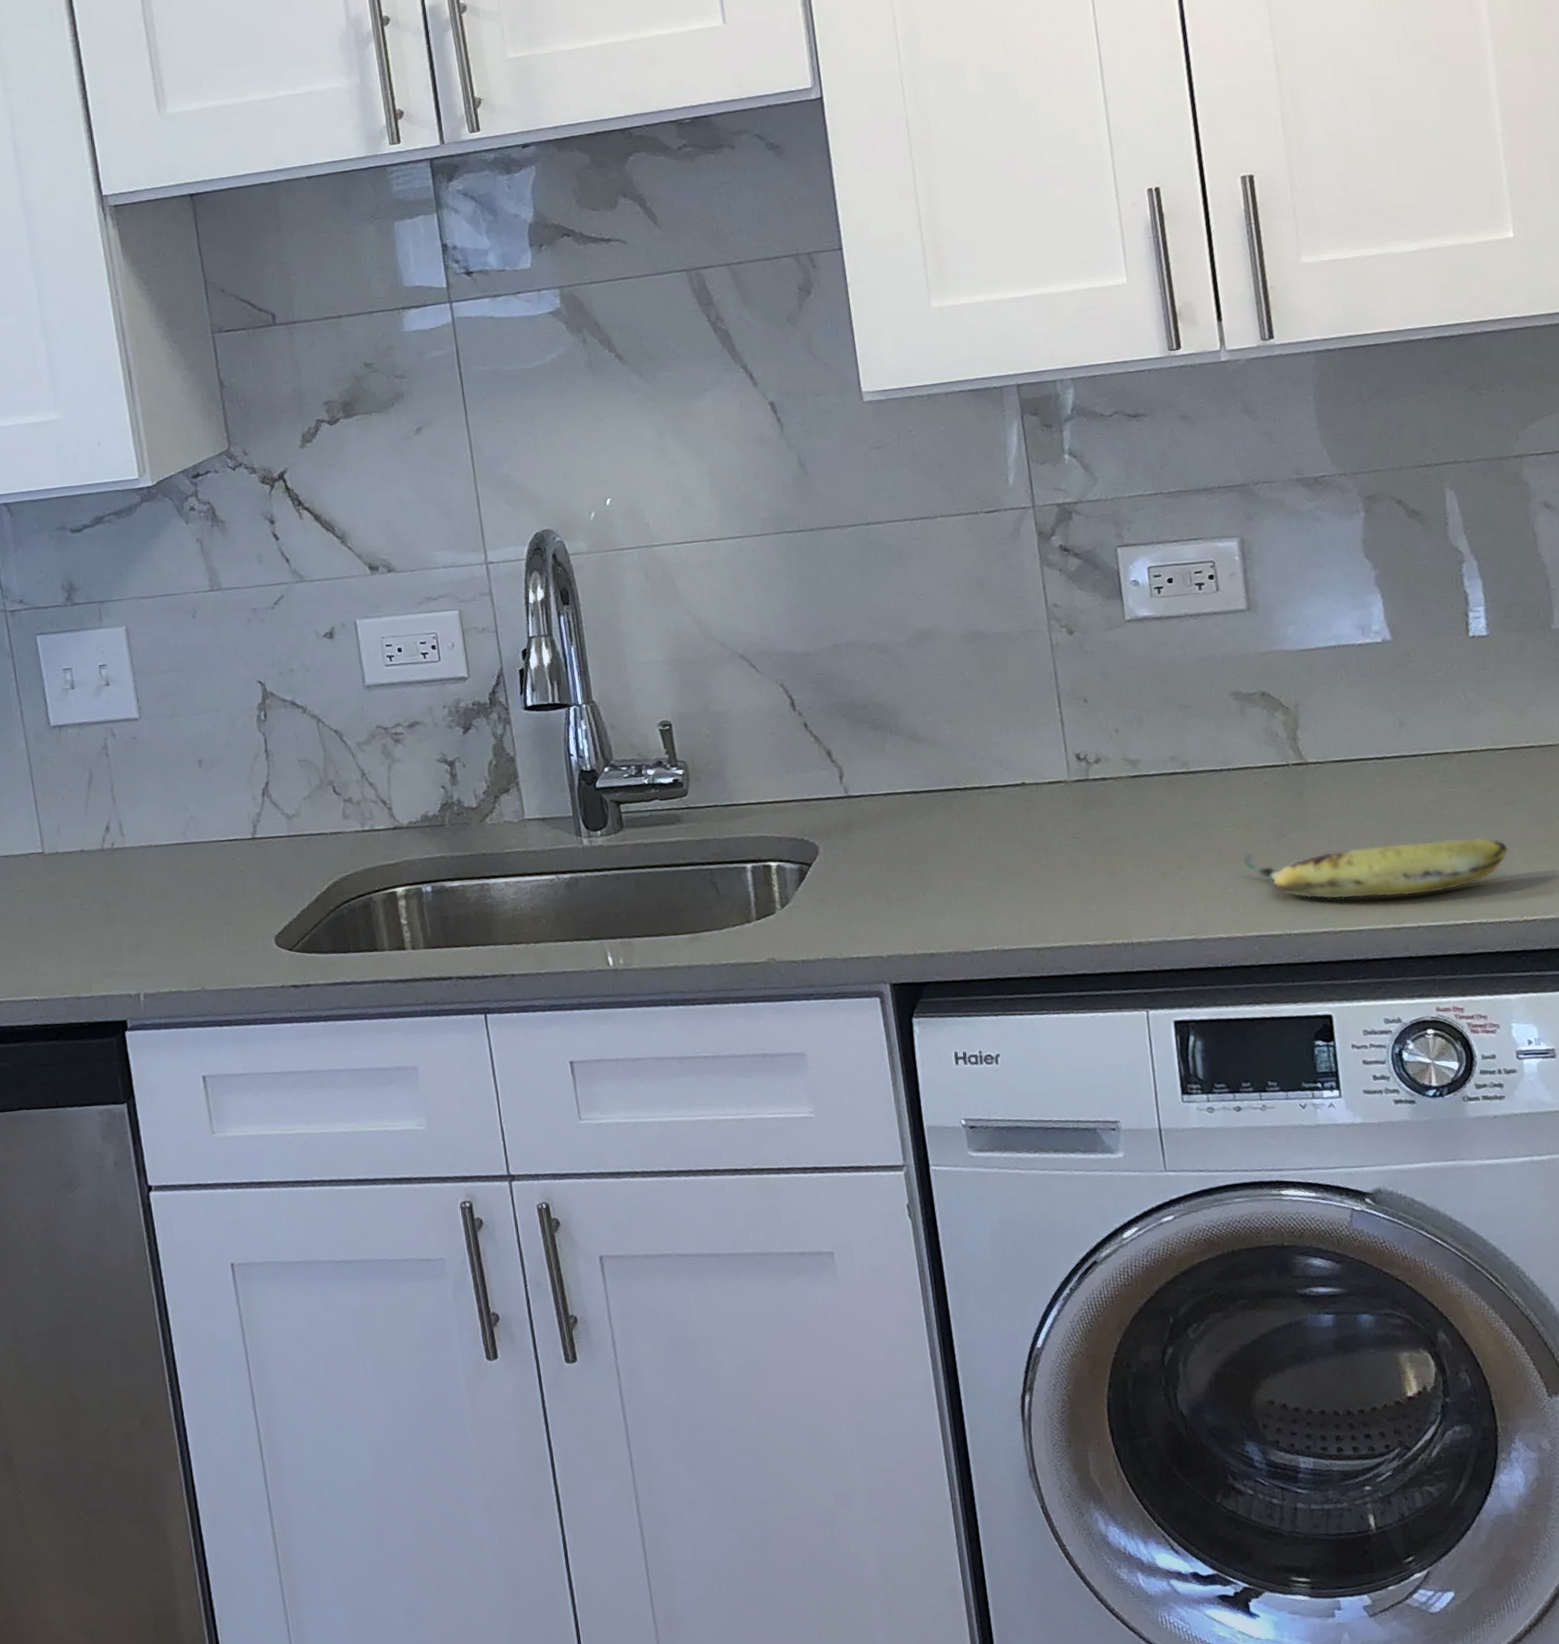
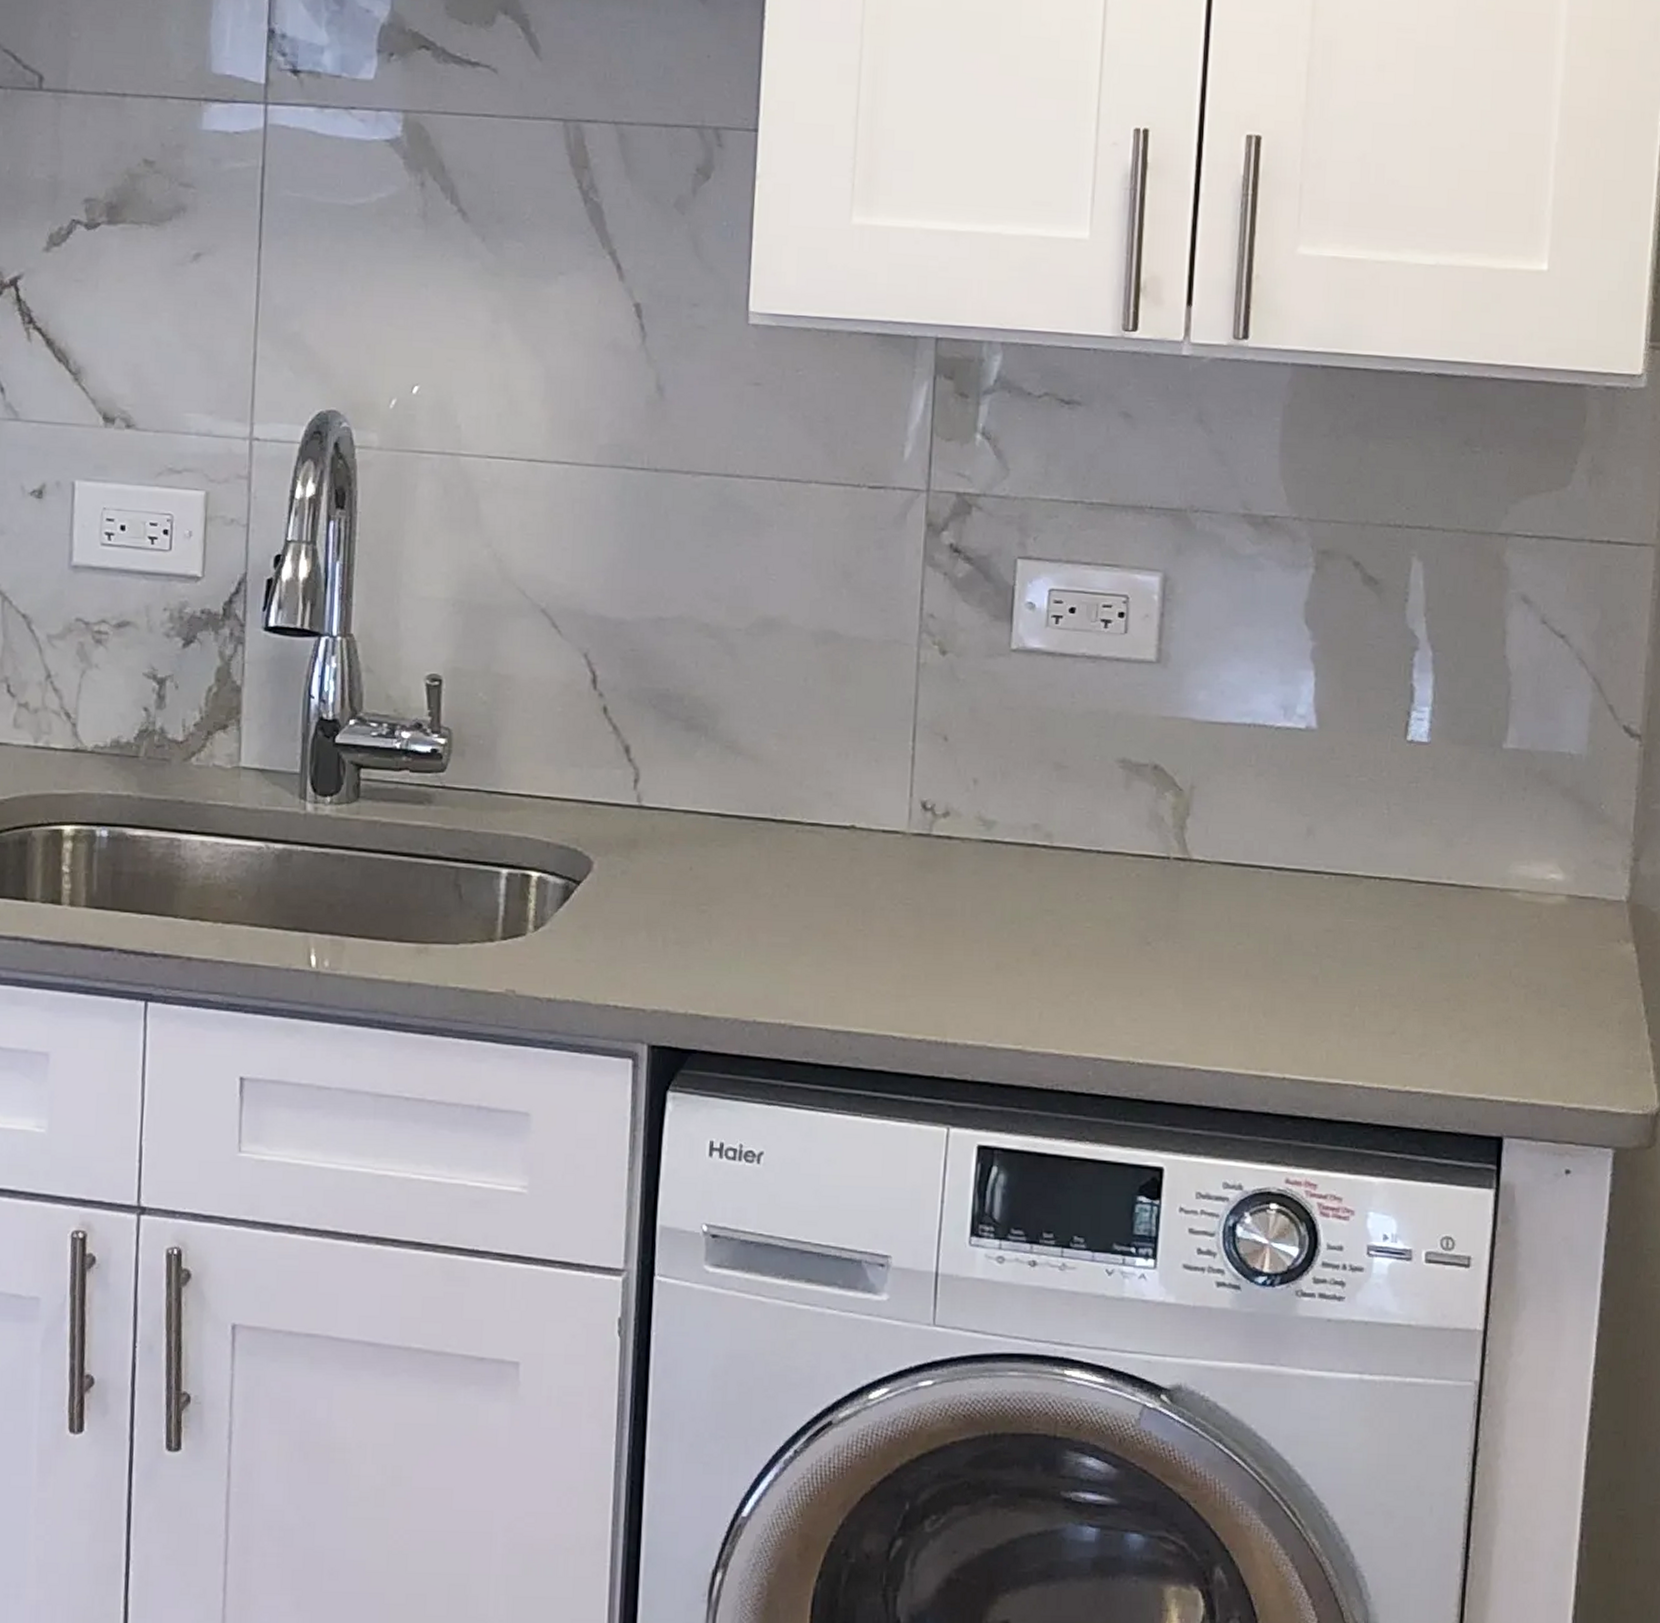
fruit: present [1243,837,1508,900] -> none [1094,957,1404,1041]

